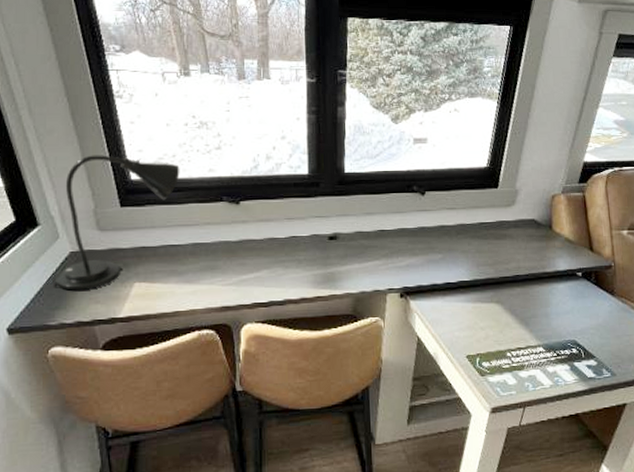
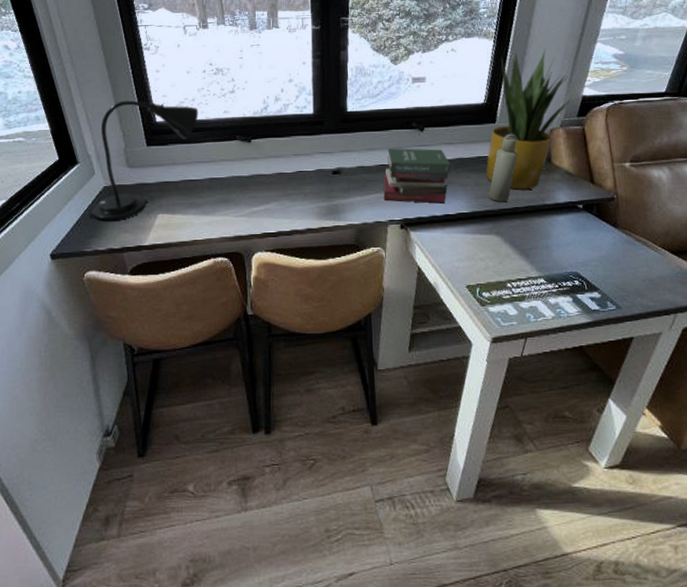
books: none [382,212,453,271] -> present [383,148,451,204]
planter: none [487,112,577,257] -> present [485,49,575,190]
bottle: none [490,199,520,270] -> present [488,134,519,203]

